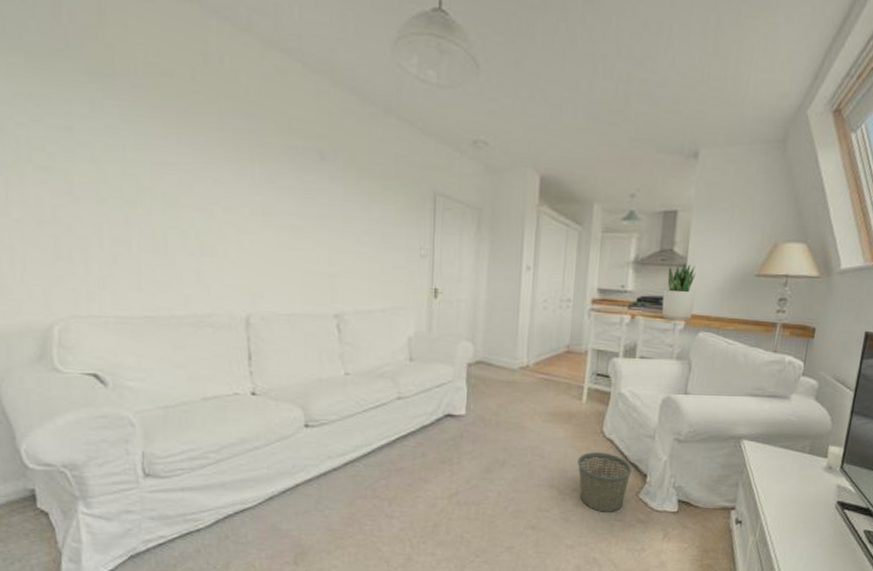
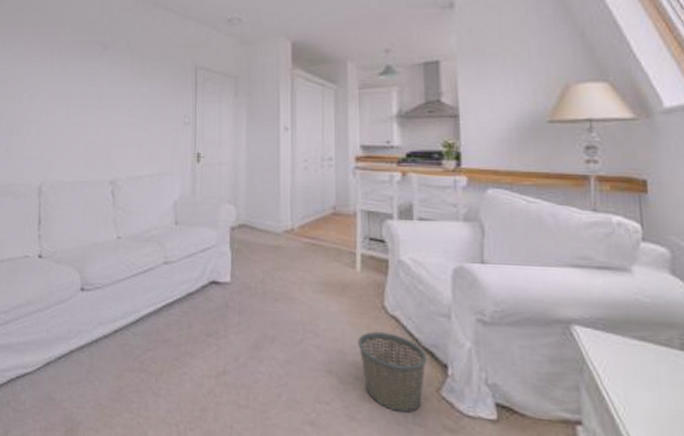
planter: present [661,262,696,322] -> none [436,113,476,177]

